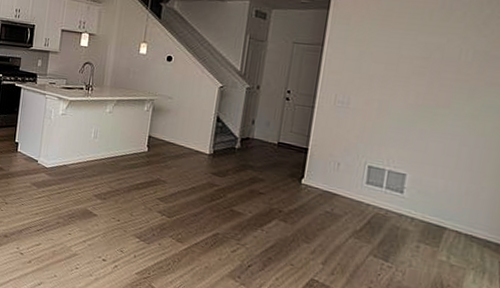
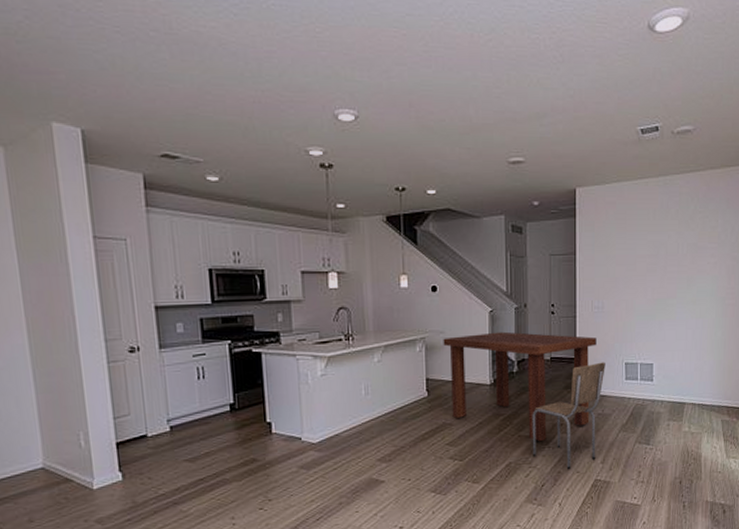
dining table: none [167,103,336,223] -> present [443,331,597,442]
dining chair: none [242,157,343,260] -> present [532,362,605,470]

